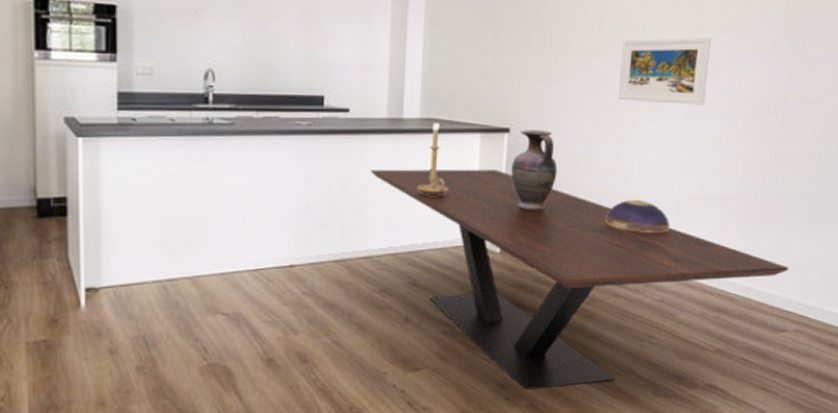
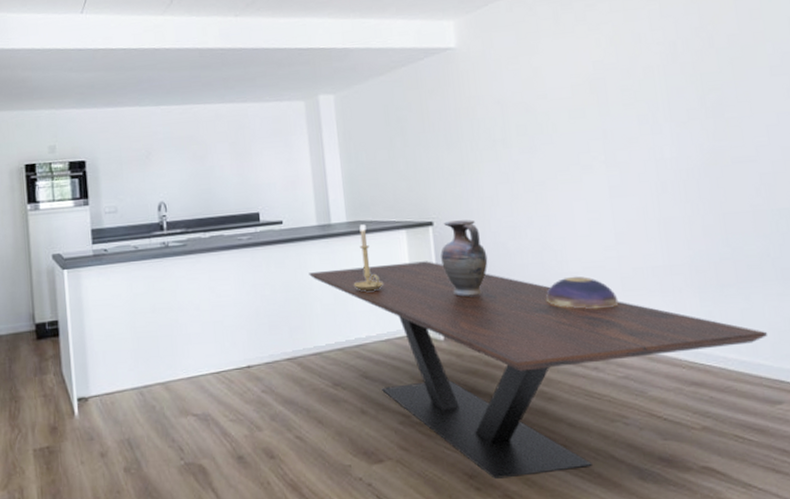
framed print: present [618,37,711,105] -> none [529,114,627,183]

